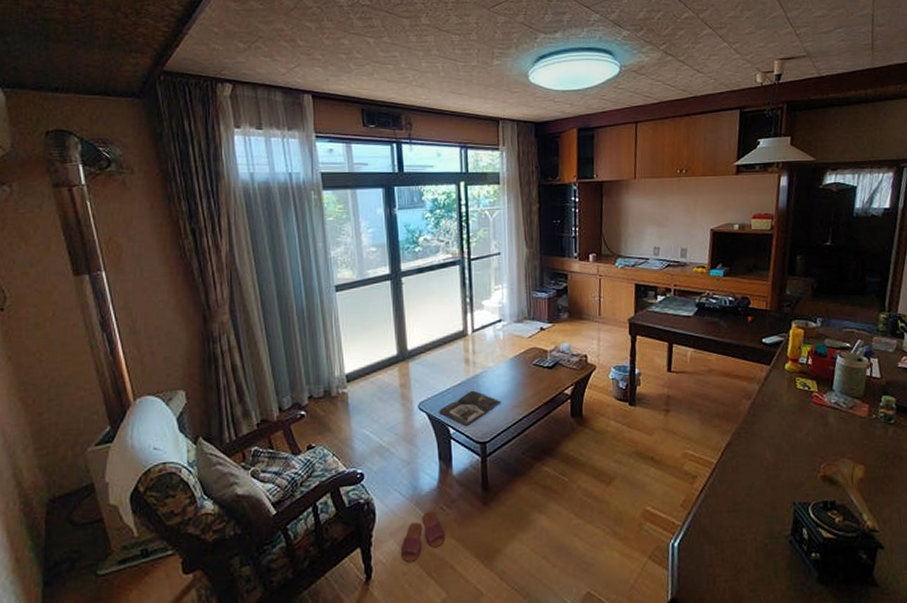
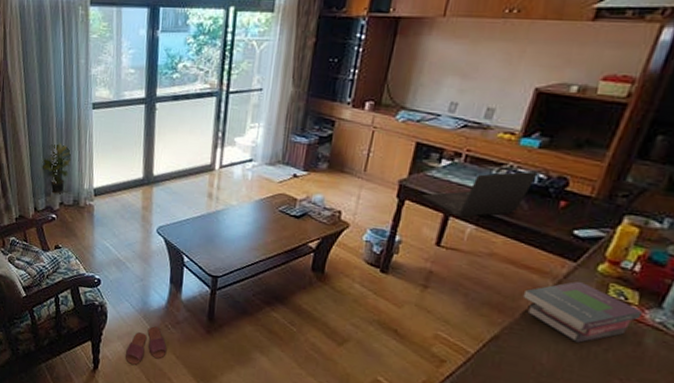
potted plant: none [282,331,318,389] -> present [41,142,72,196]
magazine: present [439,390,501,426] -> none [176,224,239,258]
laptop: none [649,295,728,343] -> present [422,171,538,218]
books: none [740,380,822,433] -> present [522,280,643,343]

